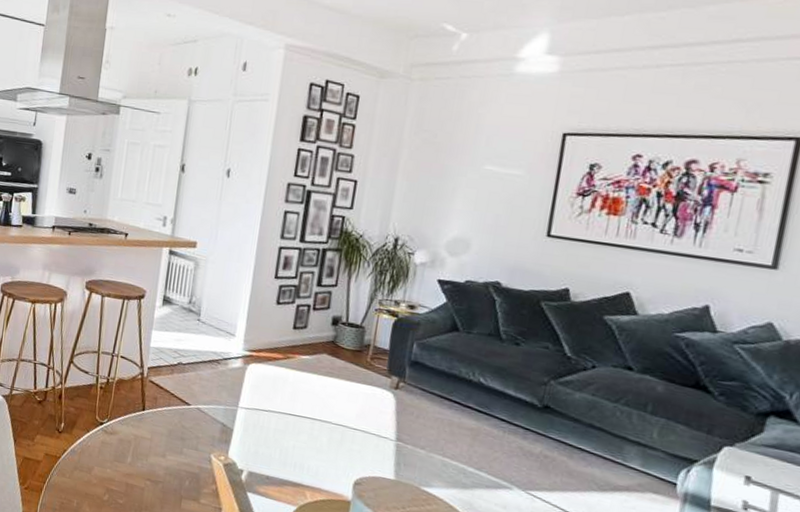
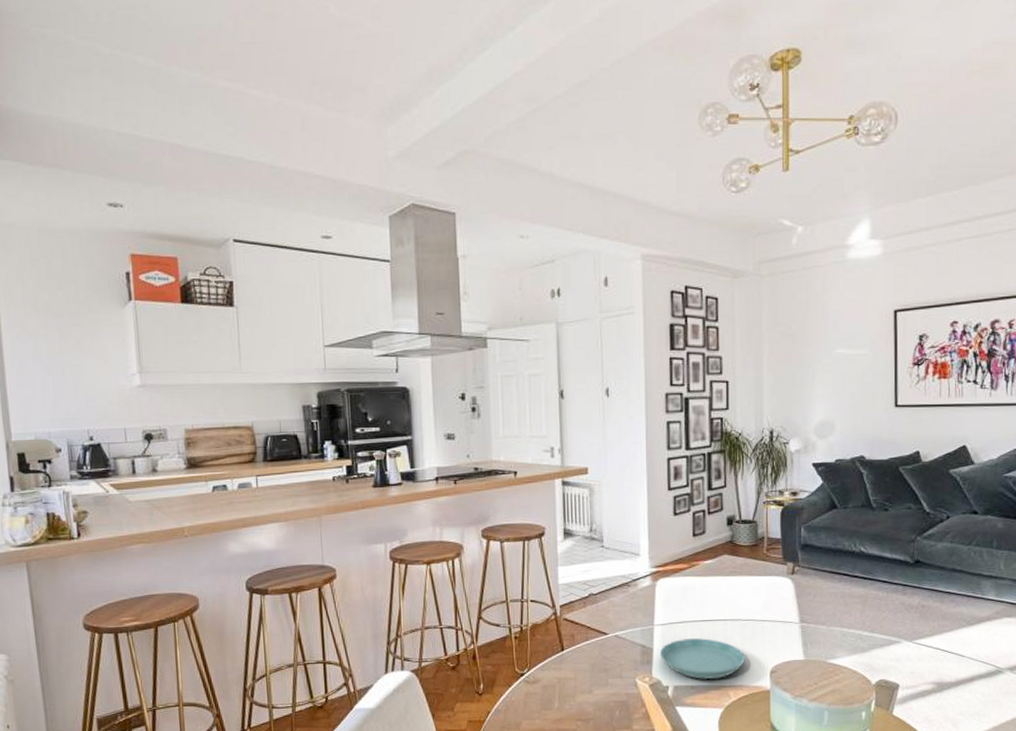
saucer: none [239,427,330,476] -> present [659,638,746,680]

